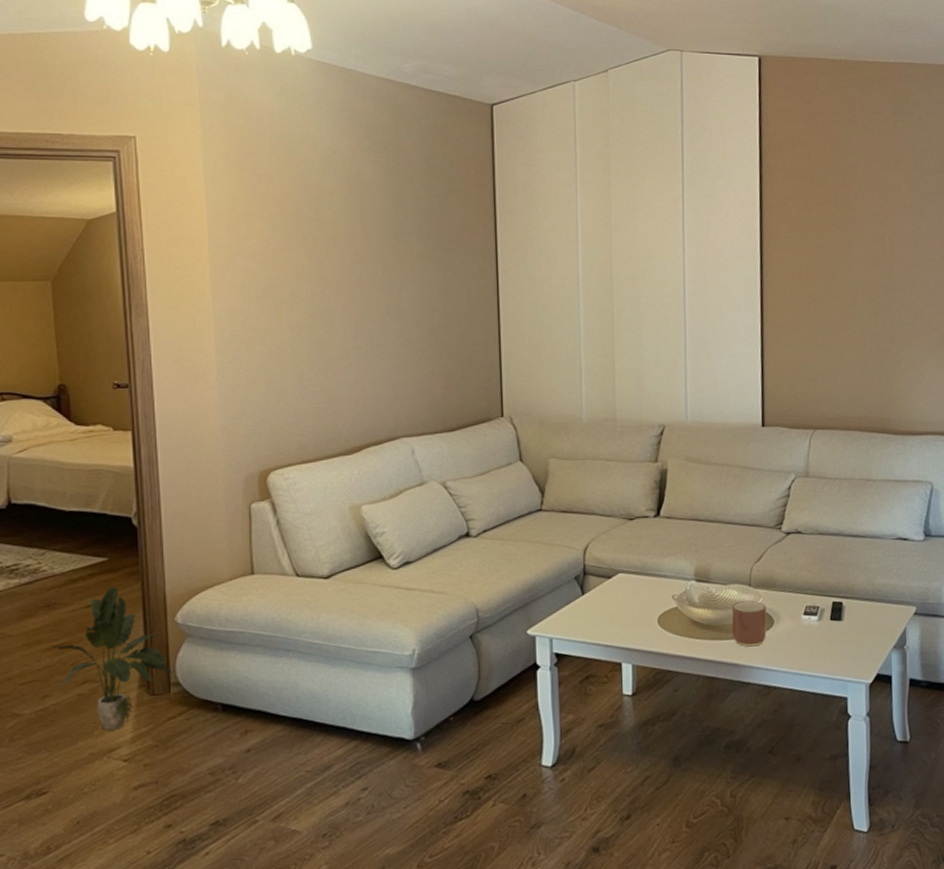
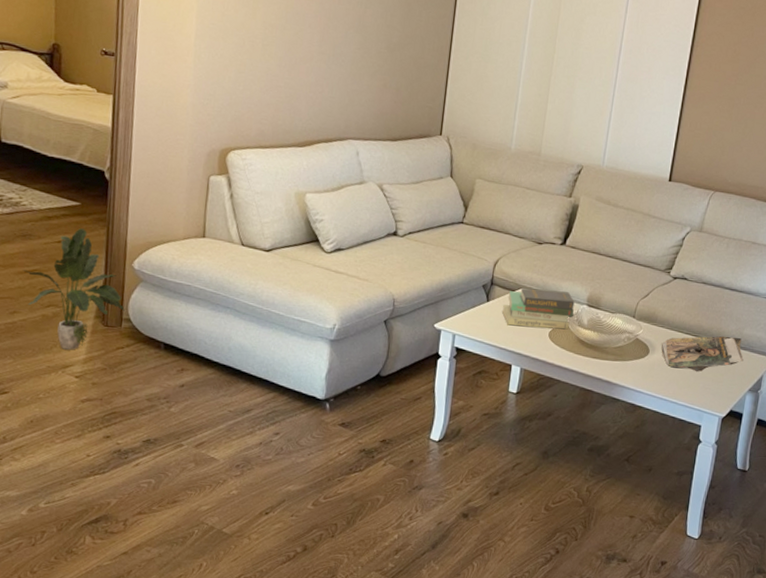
books: none [600,569,681,618] -> present [501,287,575,330]
mug: present [731,601,767,647] -> none [611,329,645,370]
magazine: none [785,589,881,636] -> present [661,336,744,372]

